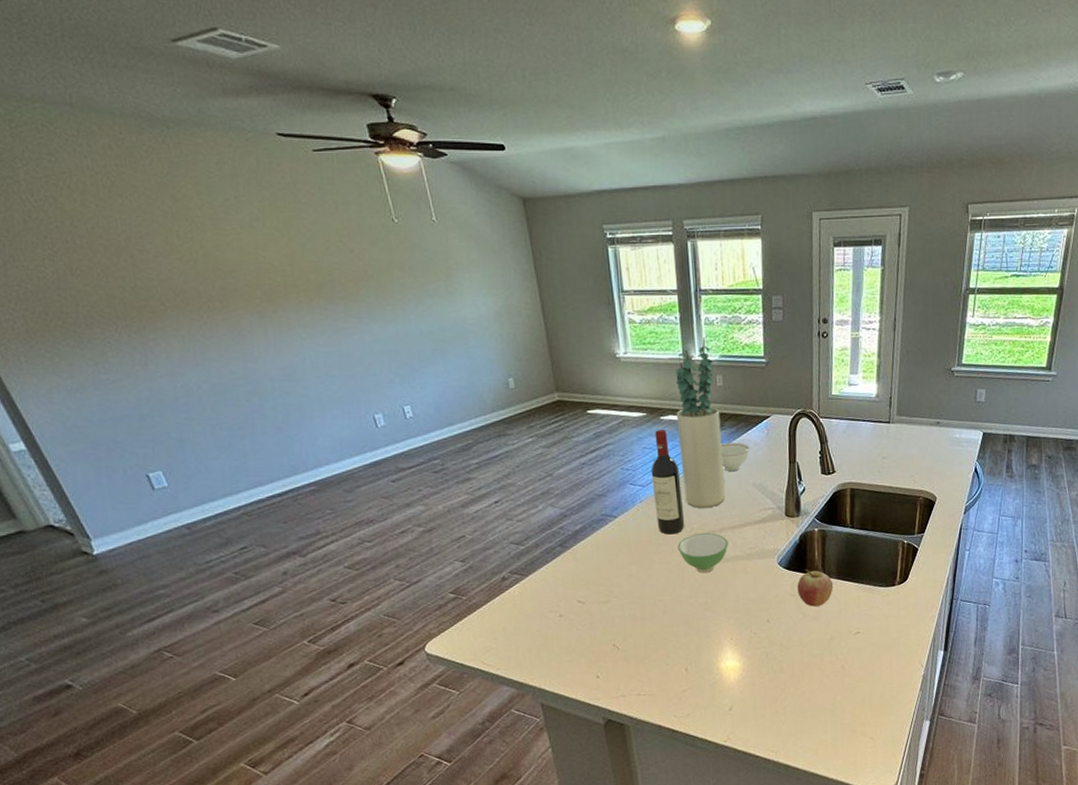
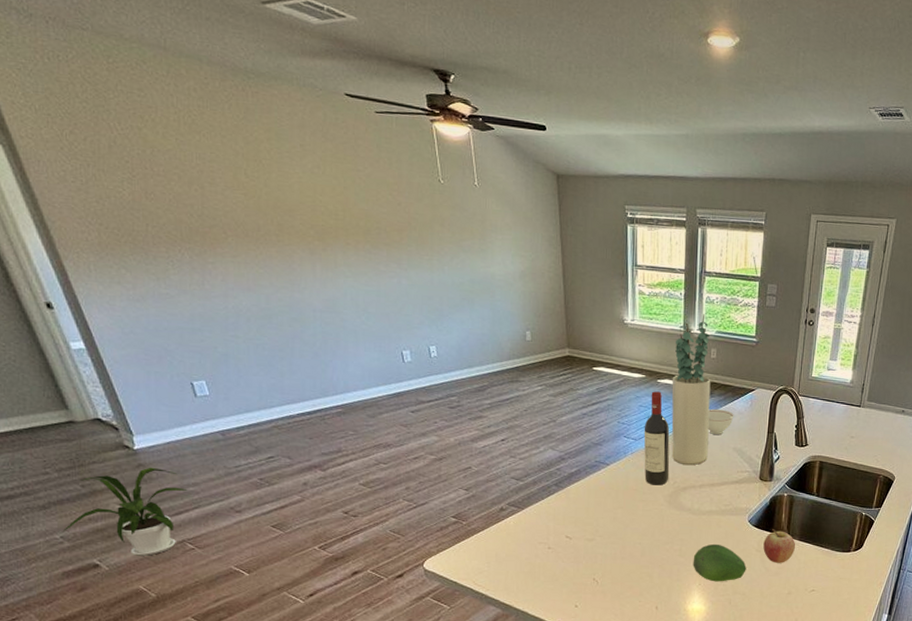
house plant: none [28,572,158,671] -> present [63,467,188,556]
bowl: present [677,533,728,573] -> none [660,487,706,523]
fruit: none [721,592,781,635] -> present [693,543,747,582]

